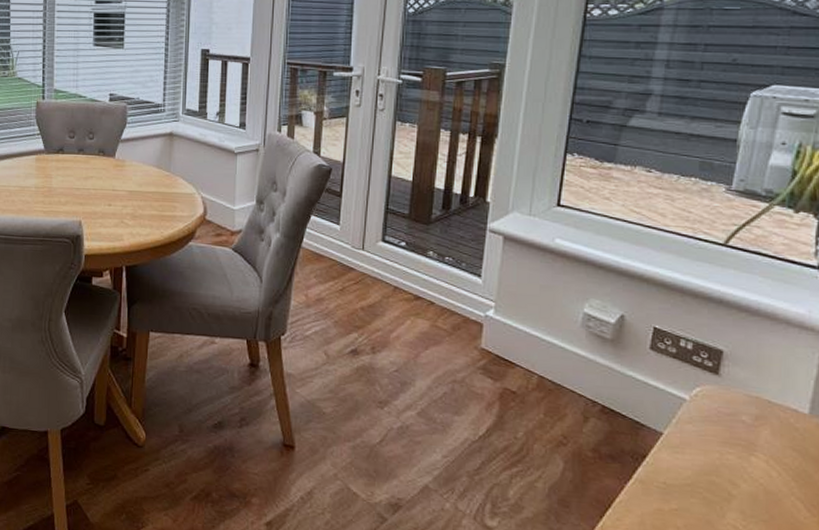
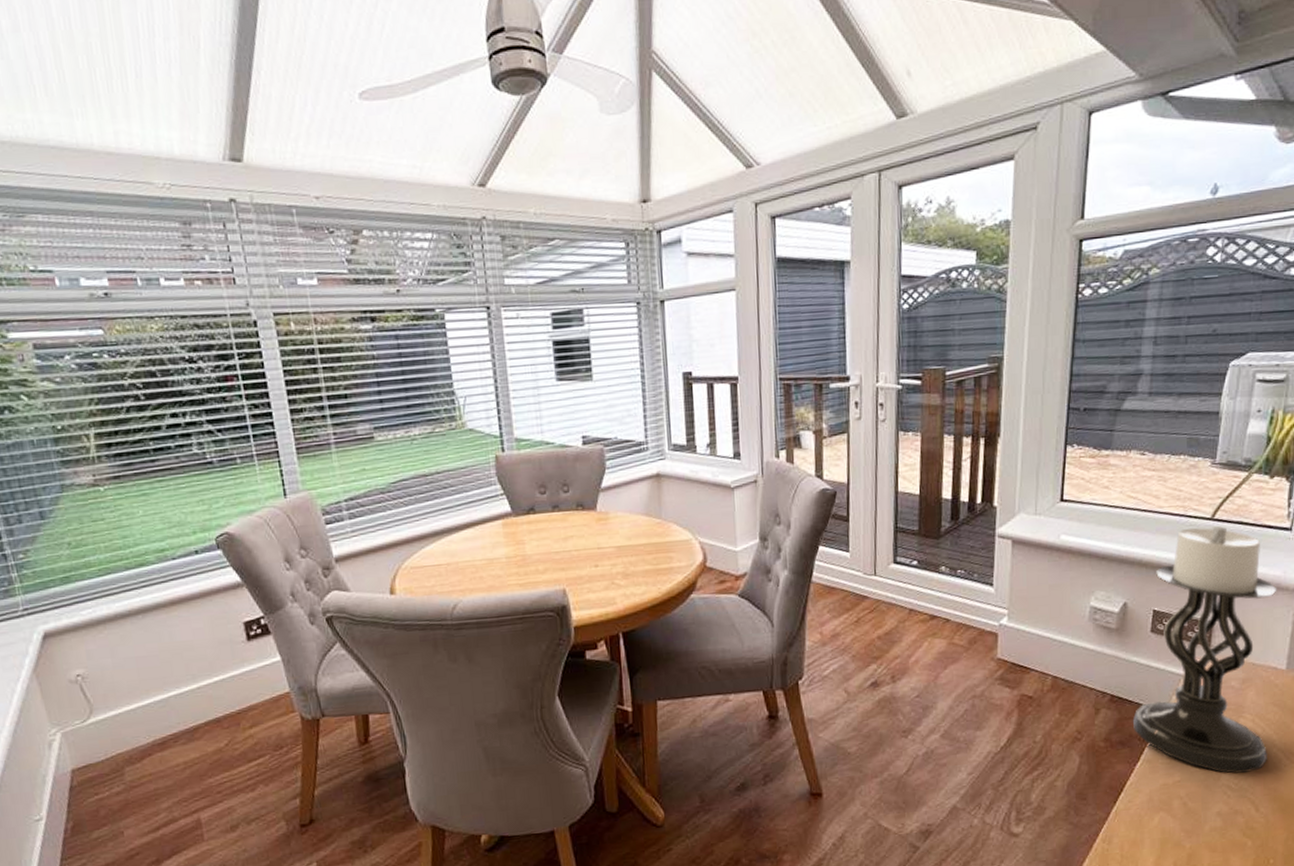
candle holder: none [625,251,800,517] -> present [1132,526,1277,774]

